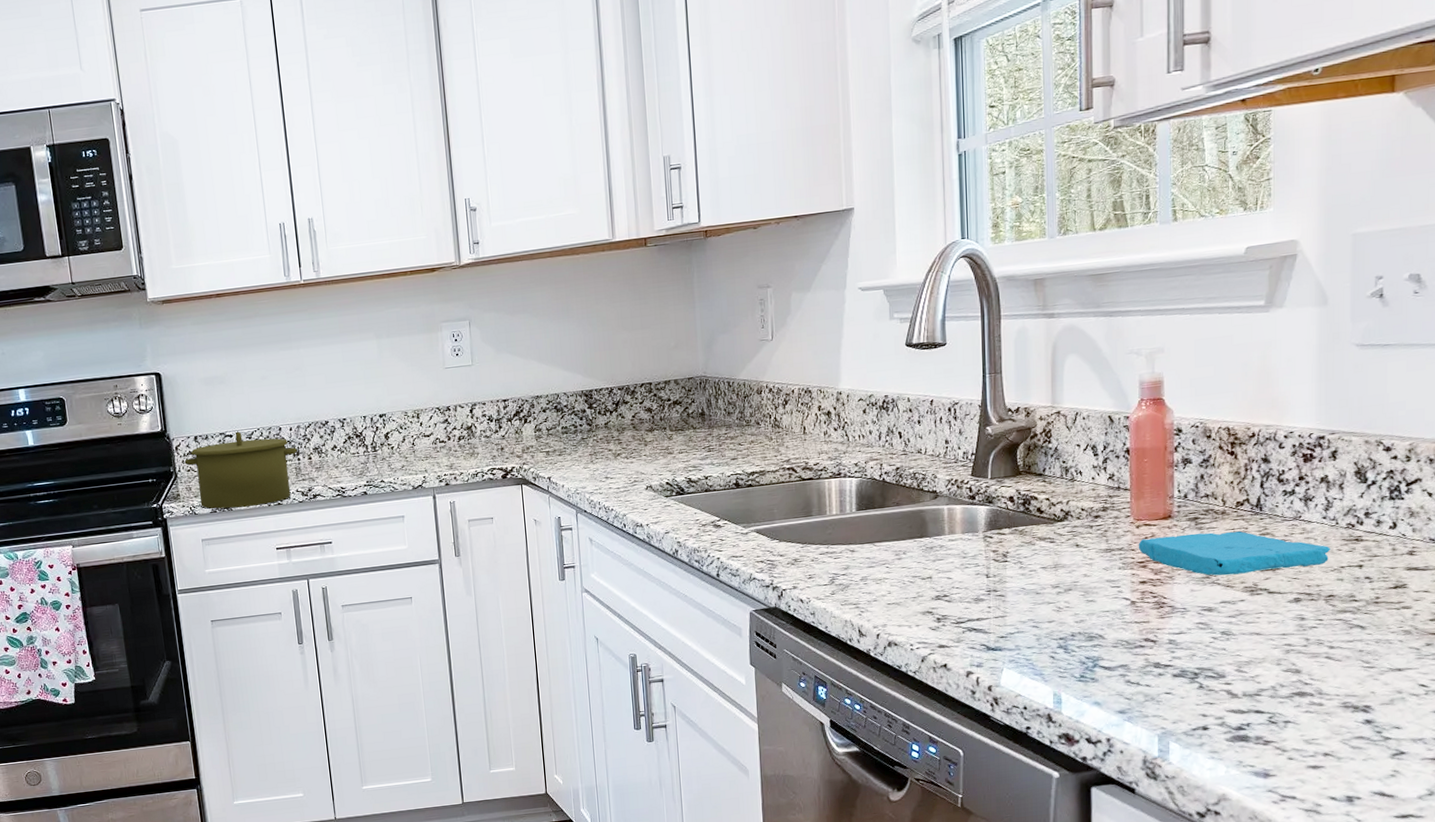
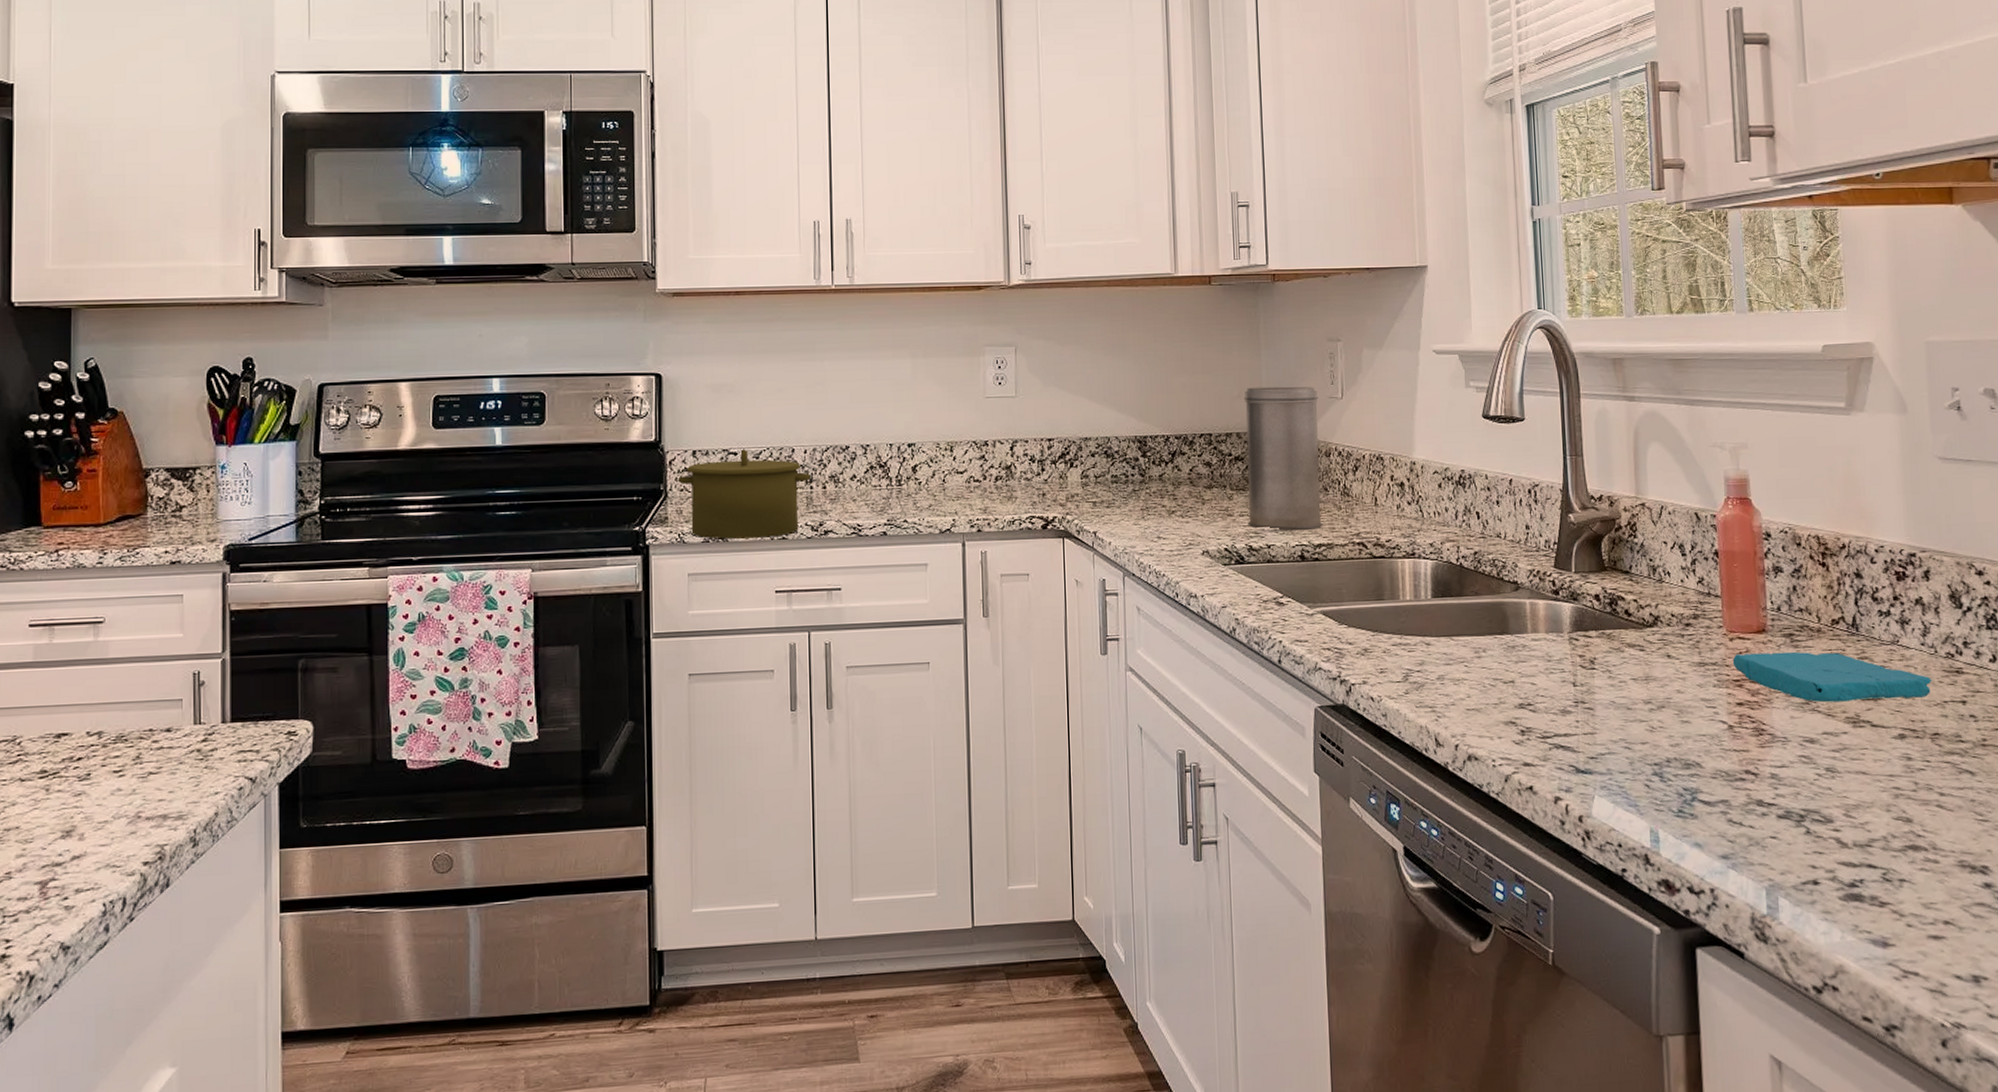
canister: none [680,332,756,464] -> present [1243,386,1323,532]

